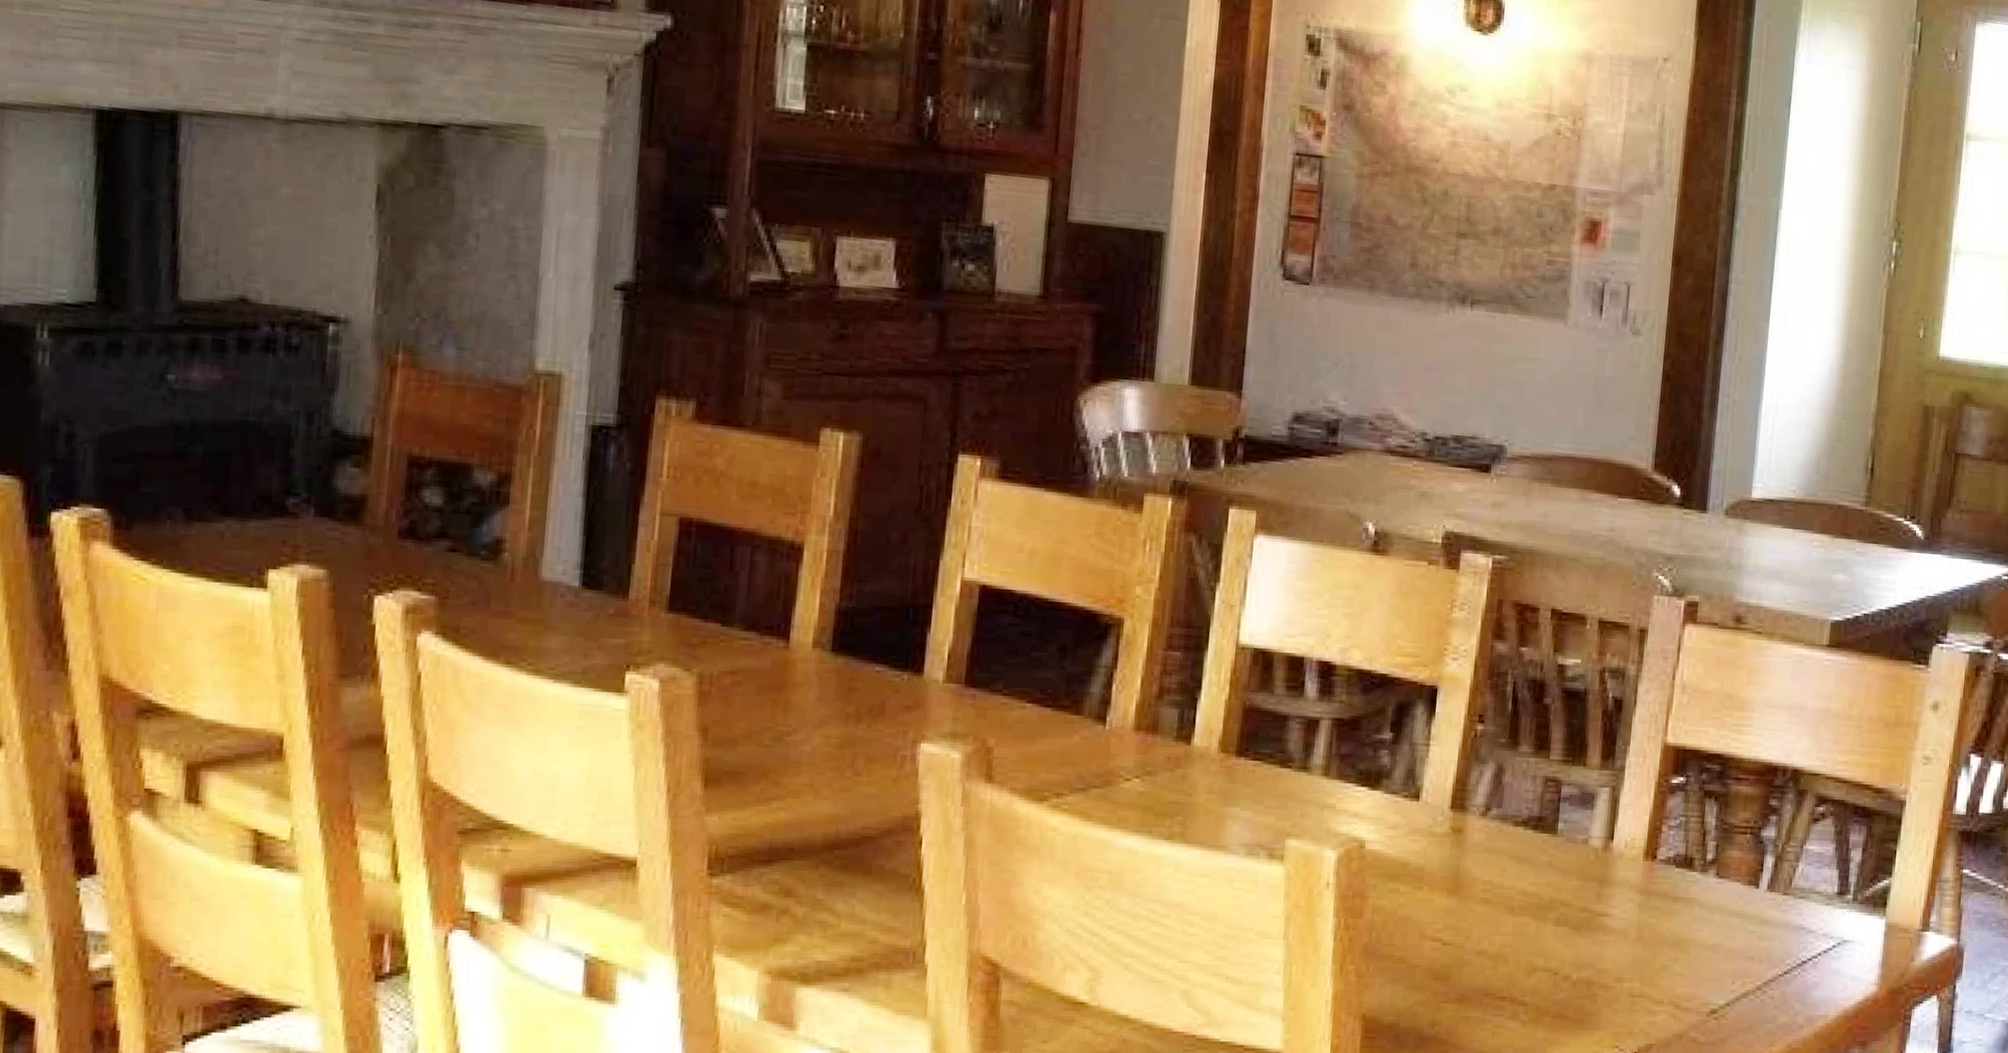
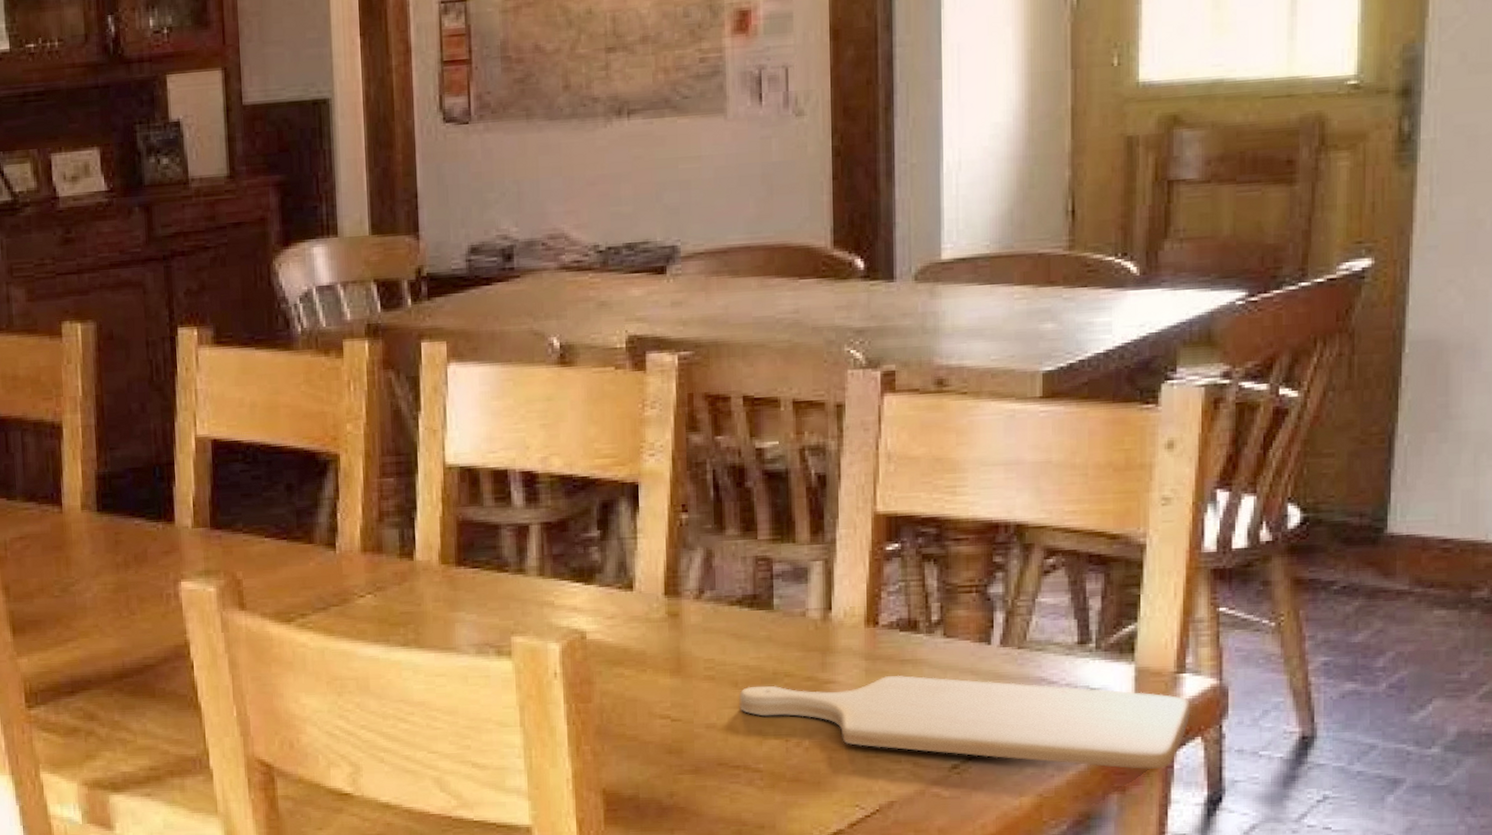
chopping board: none [1512,912,1931,1026] -> present [739,675,1191,770]

